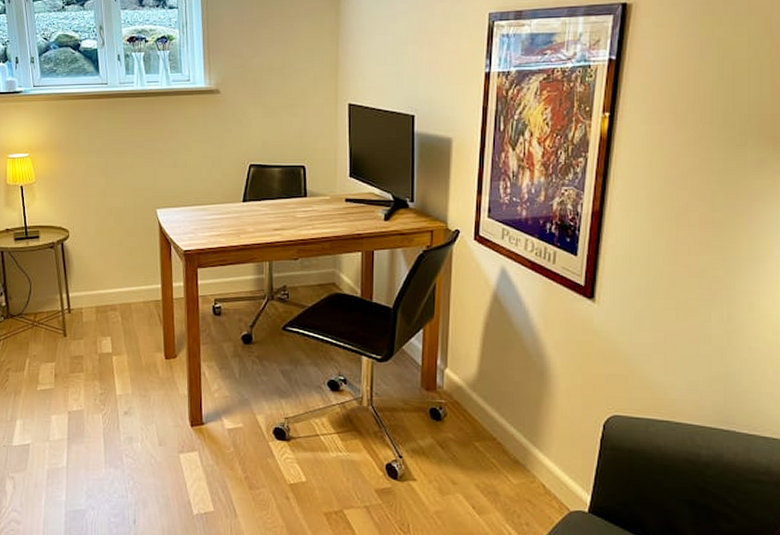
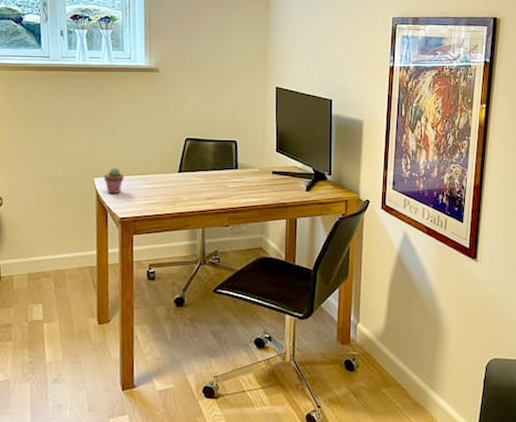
potted succulent: none [166,198,187,225] -> present [103,168,124,194]

